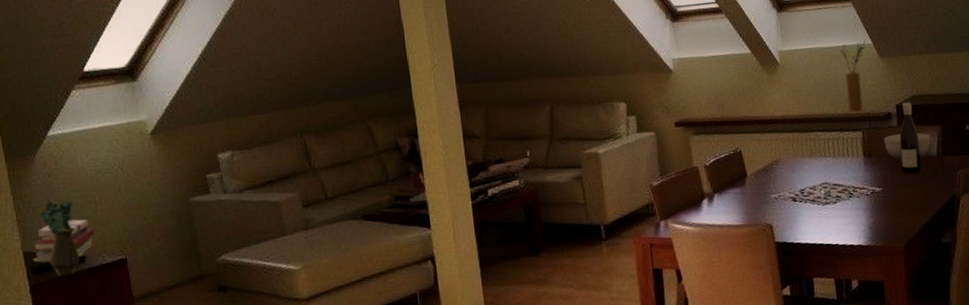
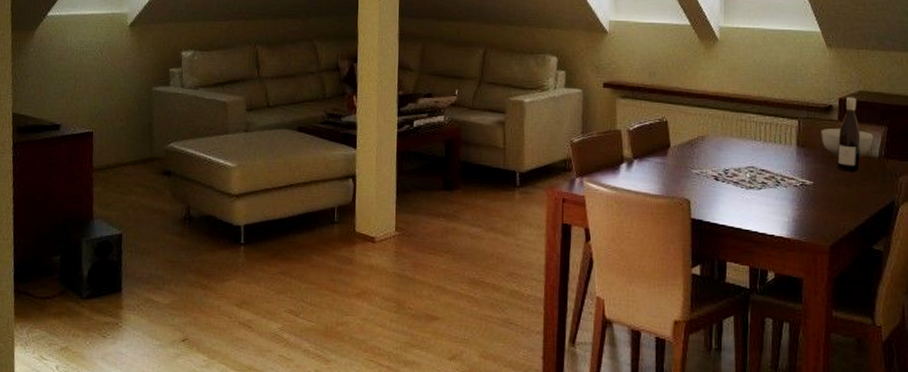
books: present [33,219,95,263] -> none [19,91,72,126]
vase: present [40,198,80,276] -> none [30,70,58,139]
vase: present [840,41,866,112] -> none [785,28,813,99]

